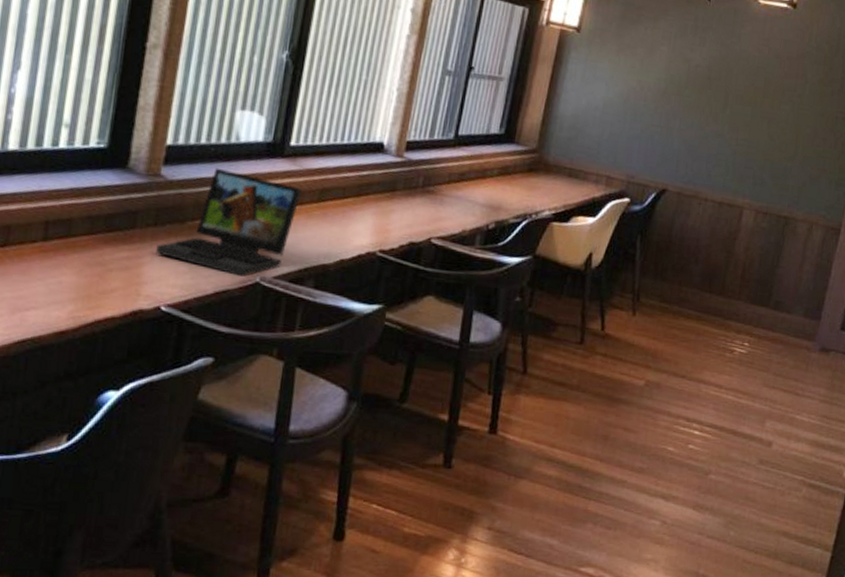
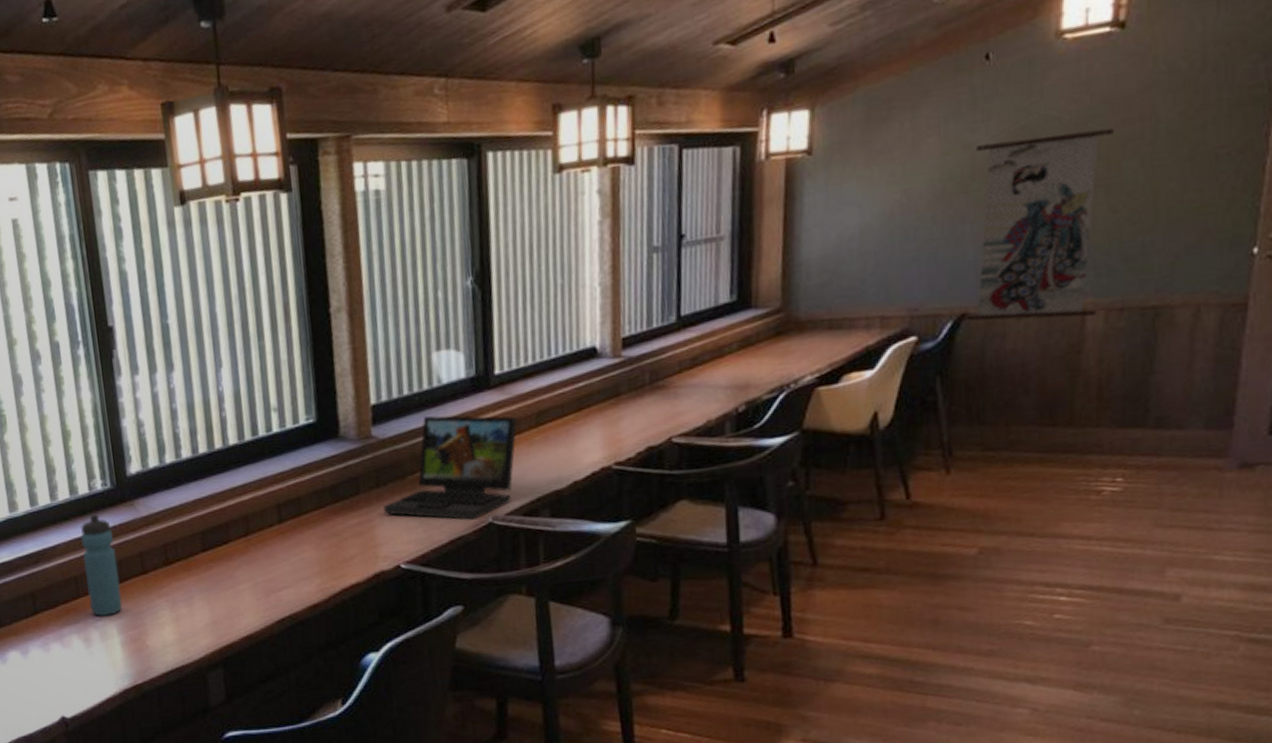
wall scroll: none [664,51,779,214] -> present [964,110,1114,322]

